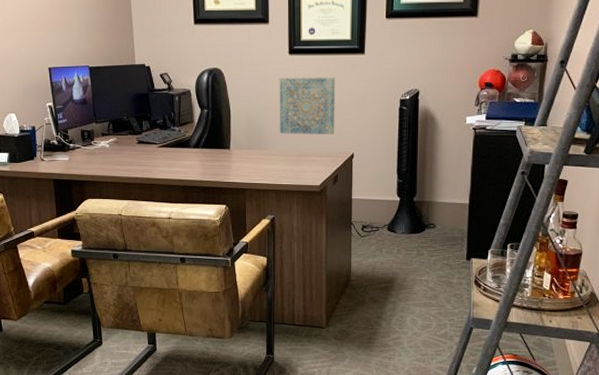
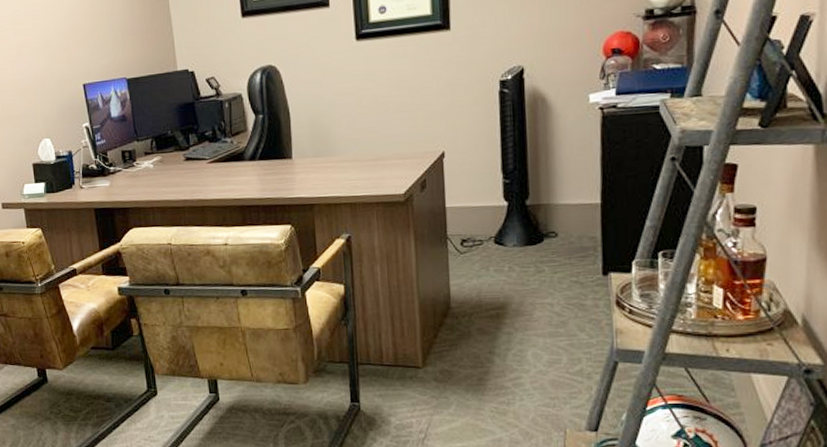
wall art: present [279,77,336,134] -> none [346,61,419,136]

